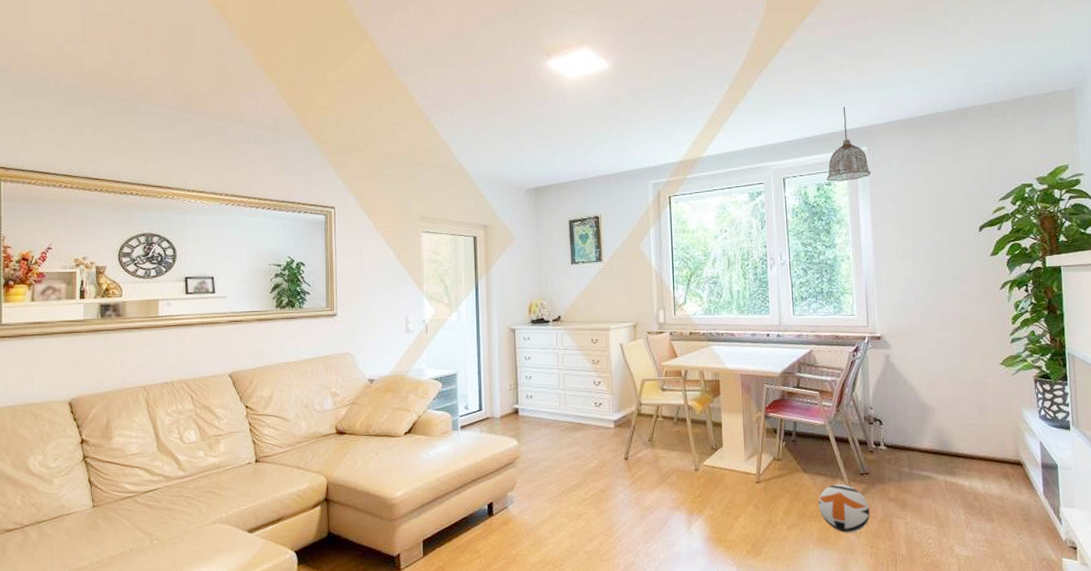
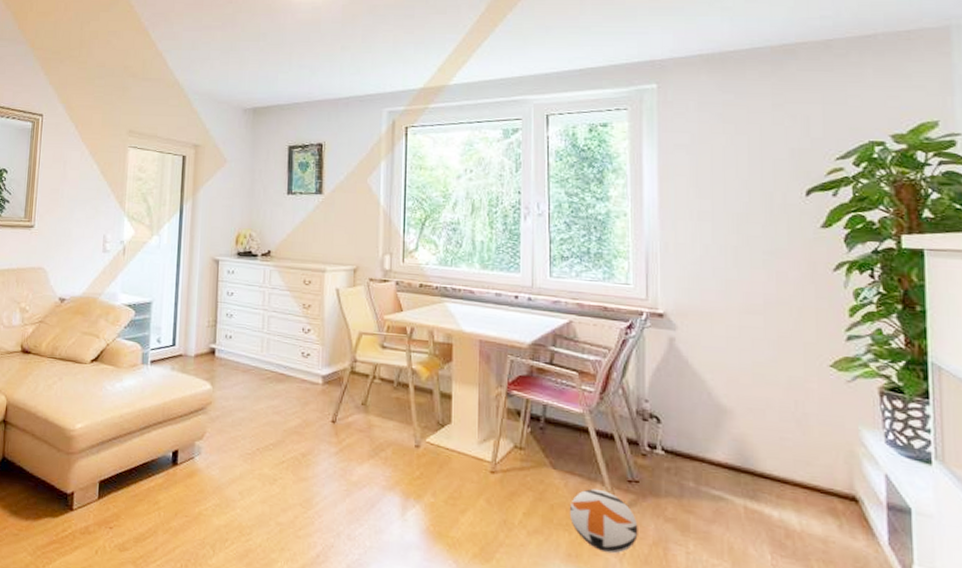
pendant lamp: present [826,106,871,182] -> none [601,35,660,123]

